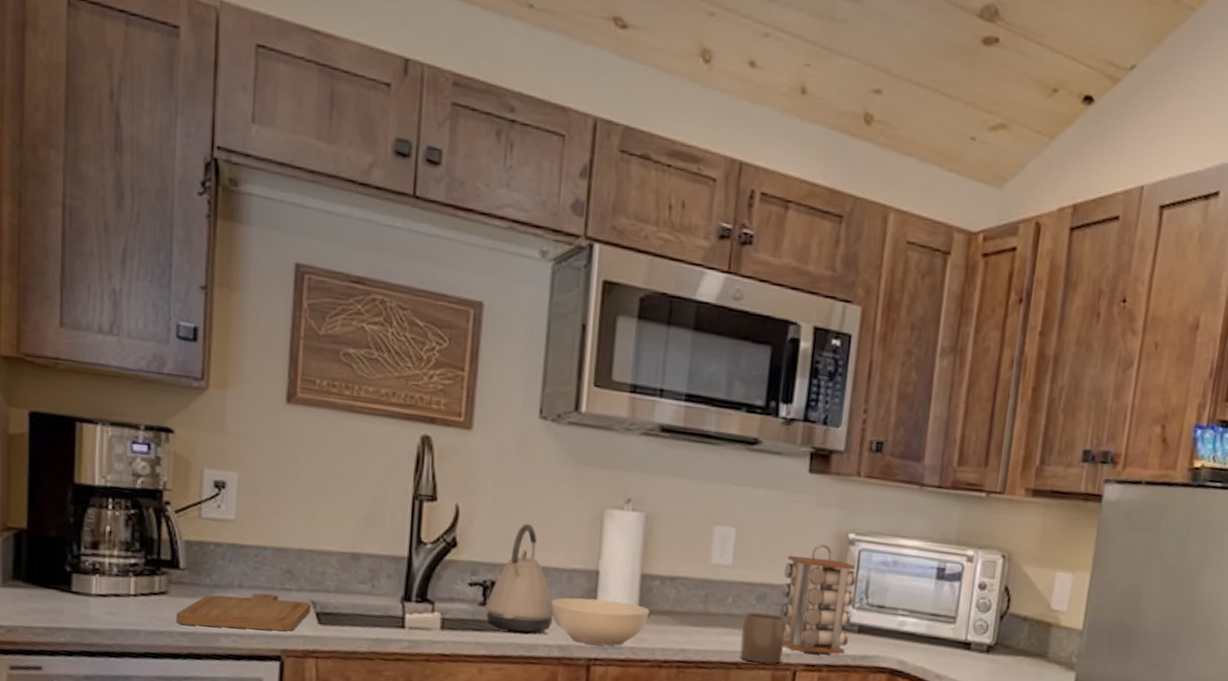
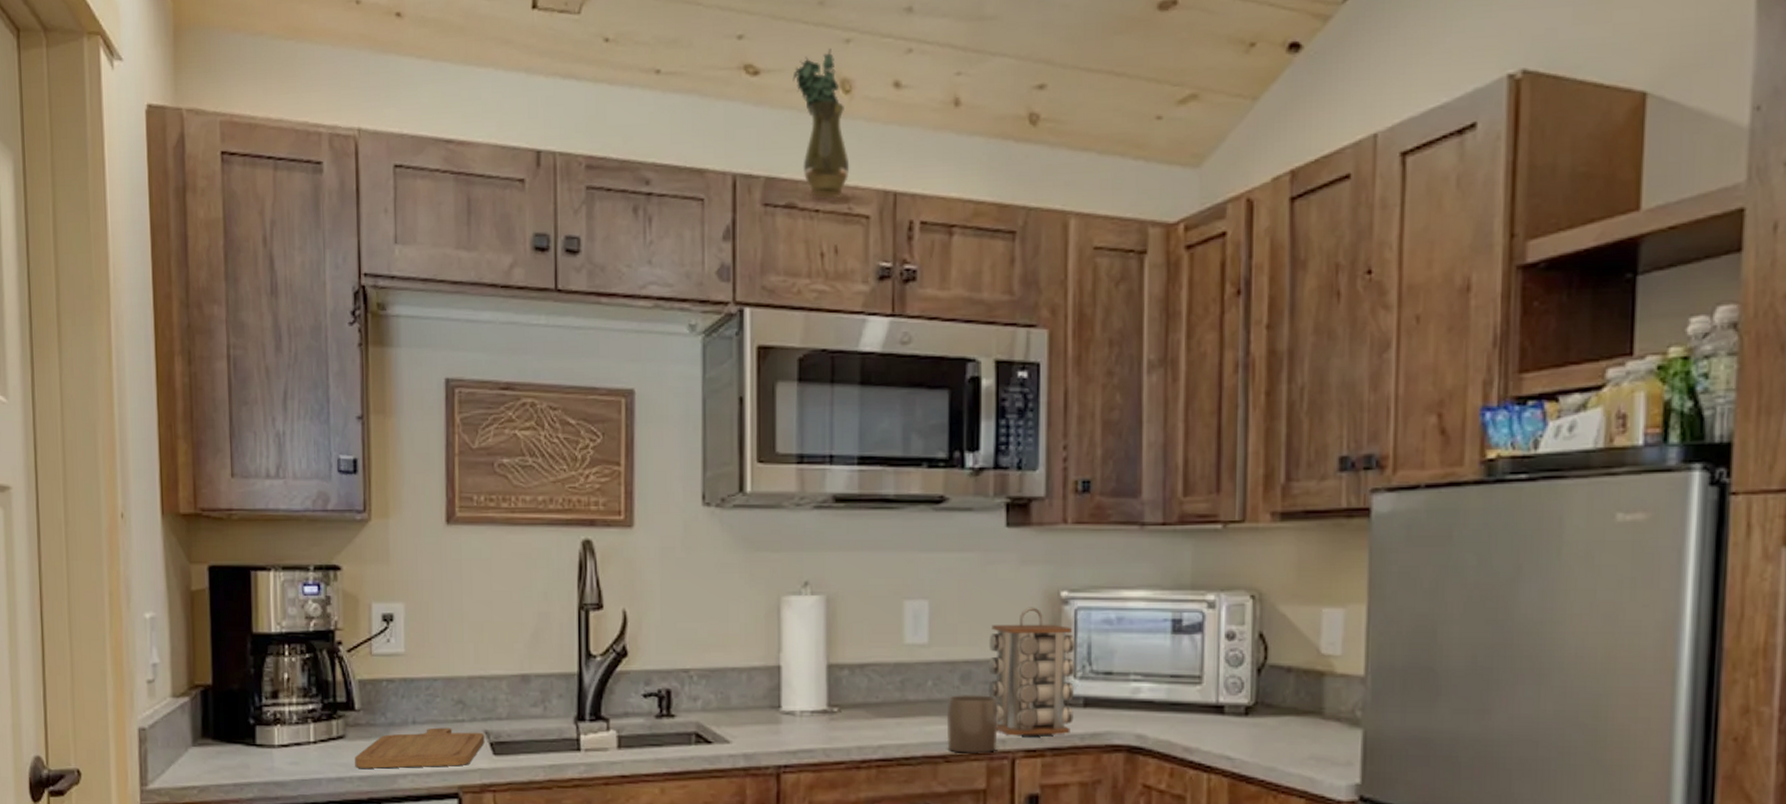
kettle: present [485,524,554,633] -> none [662,623,736,744]
bowl: present [550,597,650,646] -> none [731,698,840,750]
vase: none [658,18,703,158] -> present [792,48,850,199]

